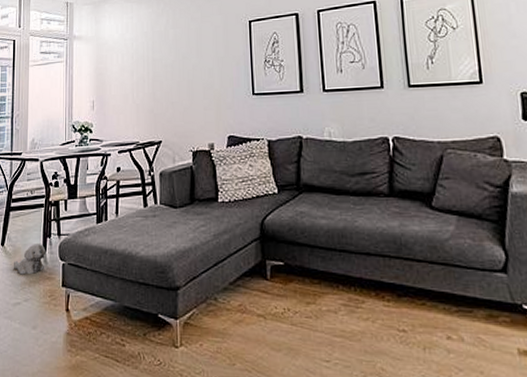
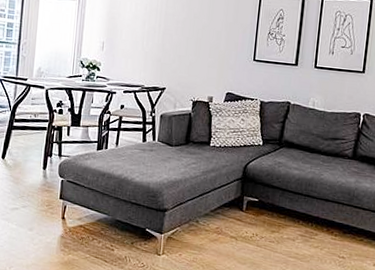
plush toy: present [13,244,45,275] -> none [12,160,46,186]

